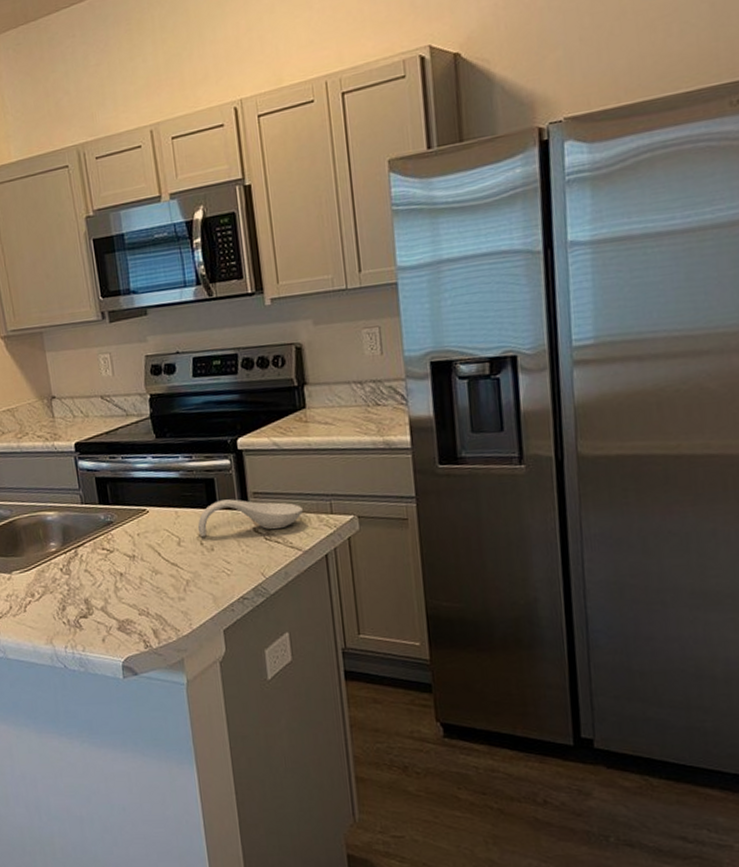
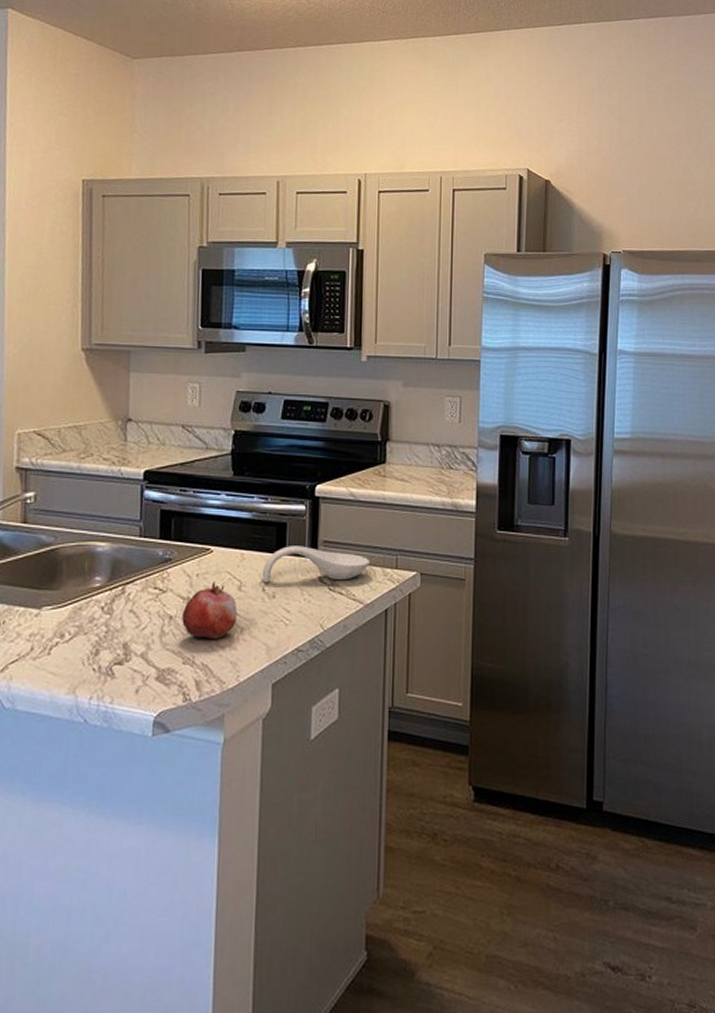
fruit: none [130,539,182,593] -> present [182,581,238,640]

